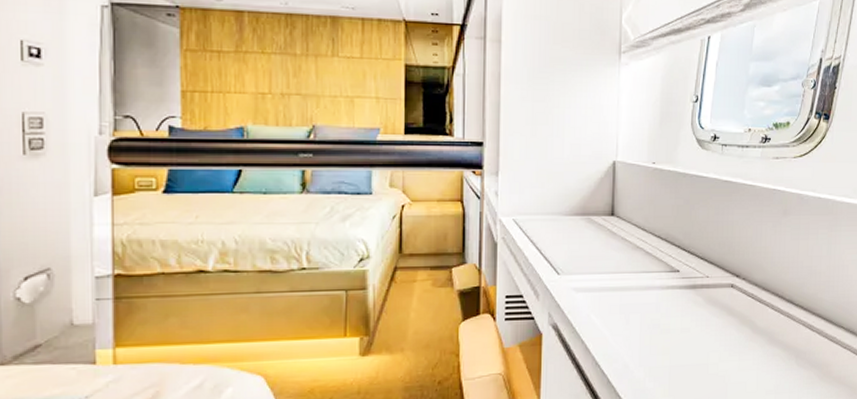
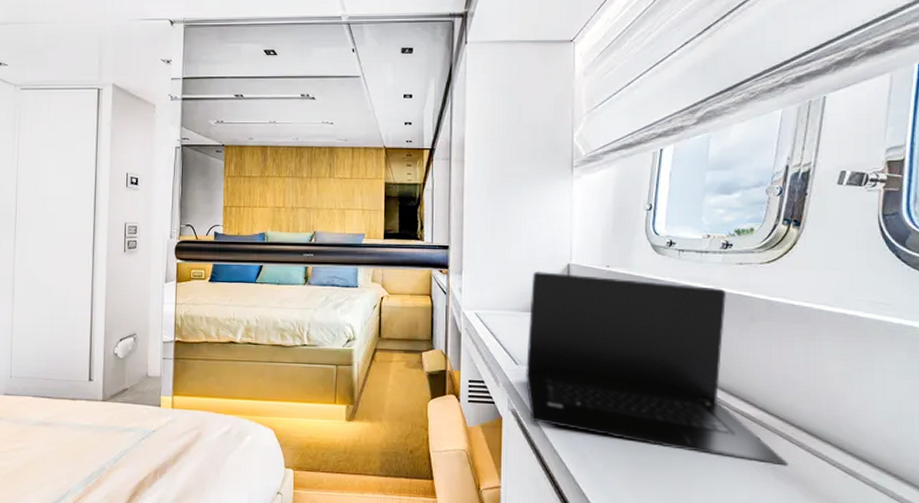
laptop: none [567,169,809,353] -> present [525,270,788,466]

